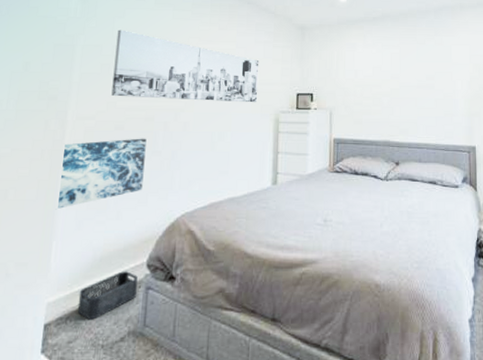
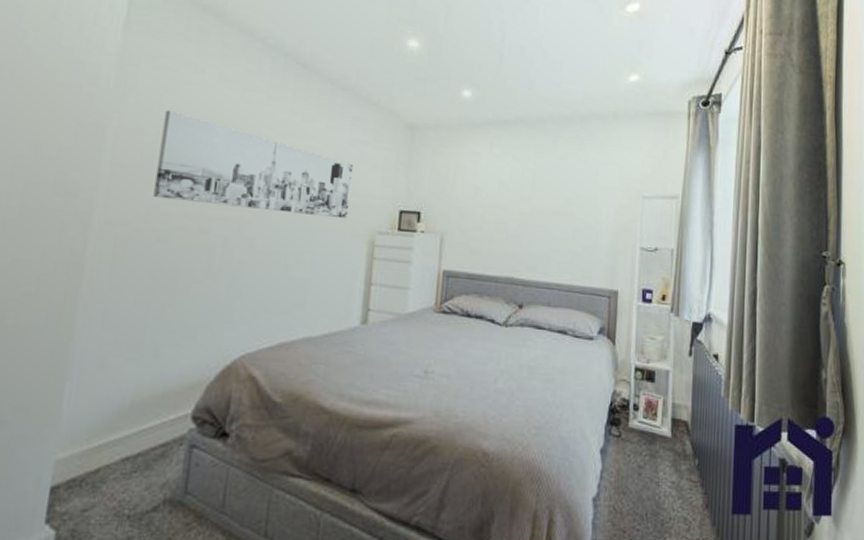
wall art: present [55,138,147,210] -> none [71,254,199,341]
storage bin: present [77,271,138,320] -> none [96,423,179,483]

